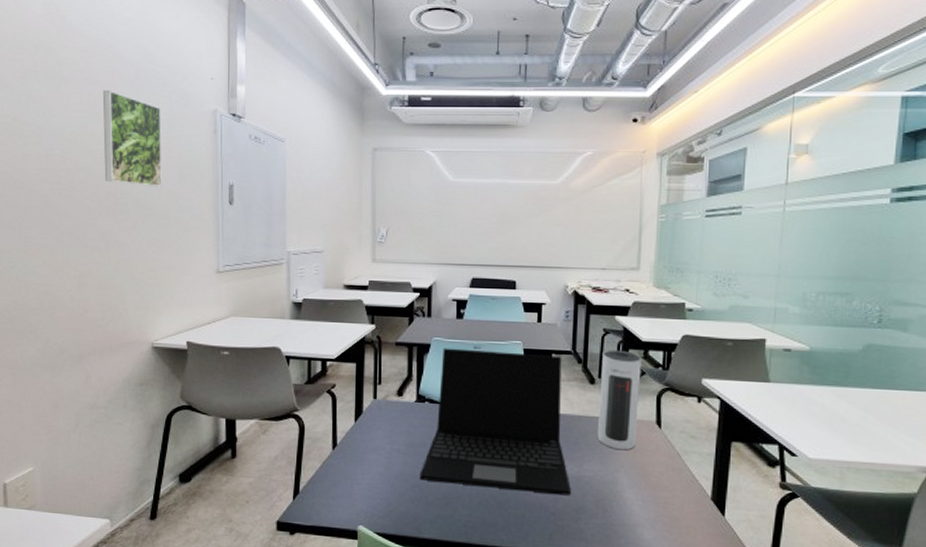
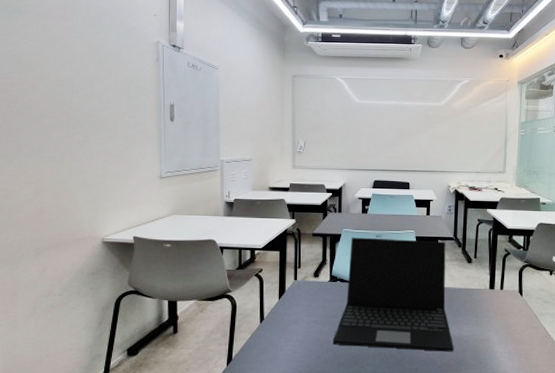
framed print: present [102,90,162,188] -> none [56,23,111,106]
speaker: present [597,350,642,451] -> none [473,236,507,315]

